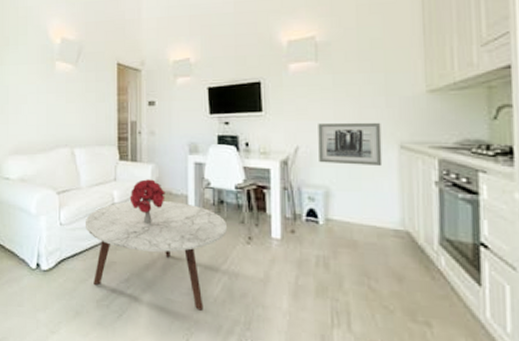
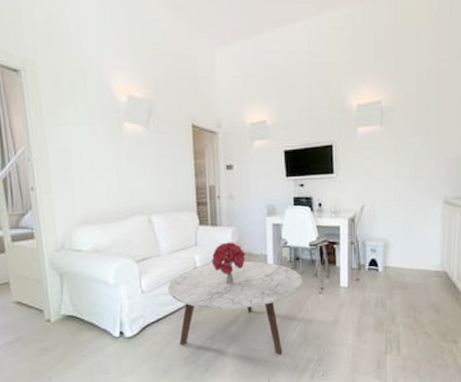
wall art: present [318,122,383,167] -> none [381,181,431,220]

